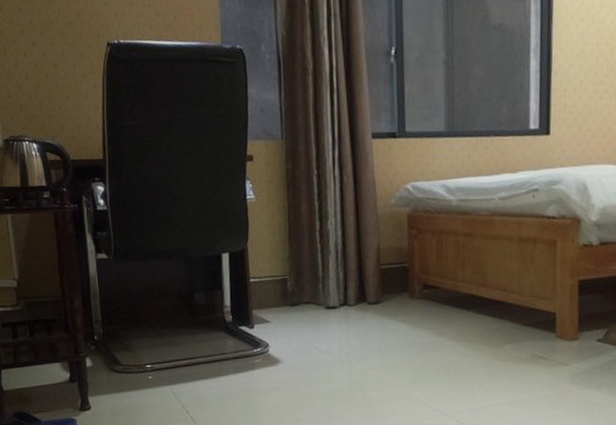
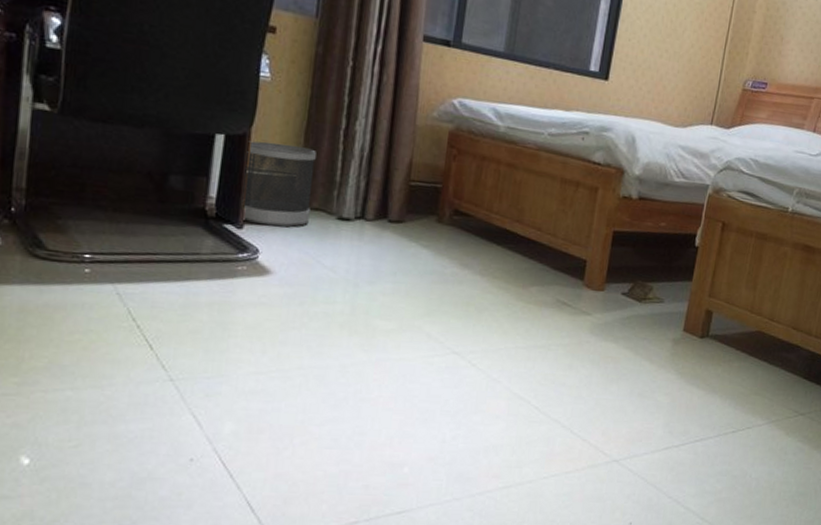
wastebasket: none [247,251,303,323] -> present [241,141,316,227]

